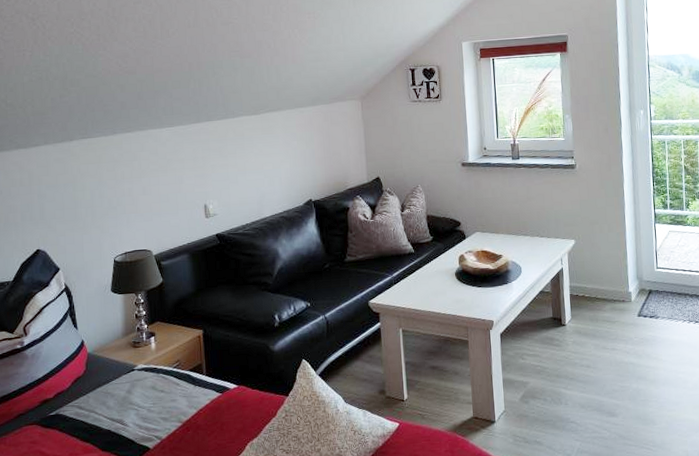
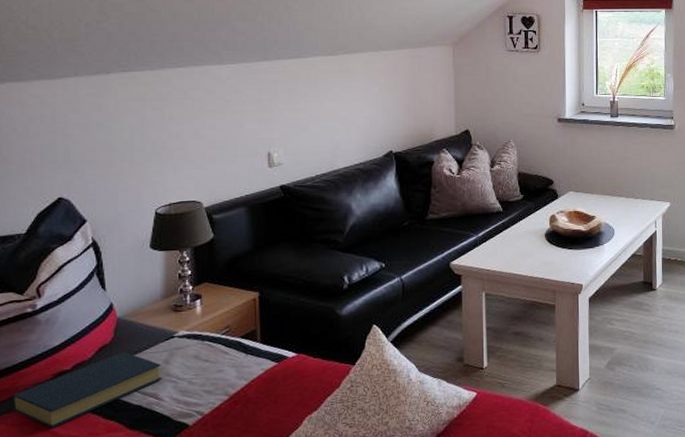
hardback book: none [9,382,126,449] -> present [12,351,162,428]

